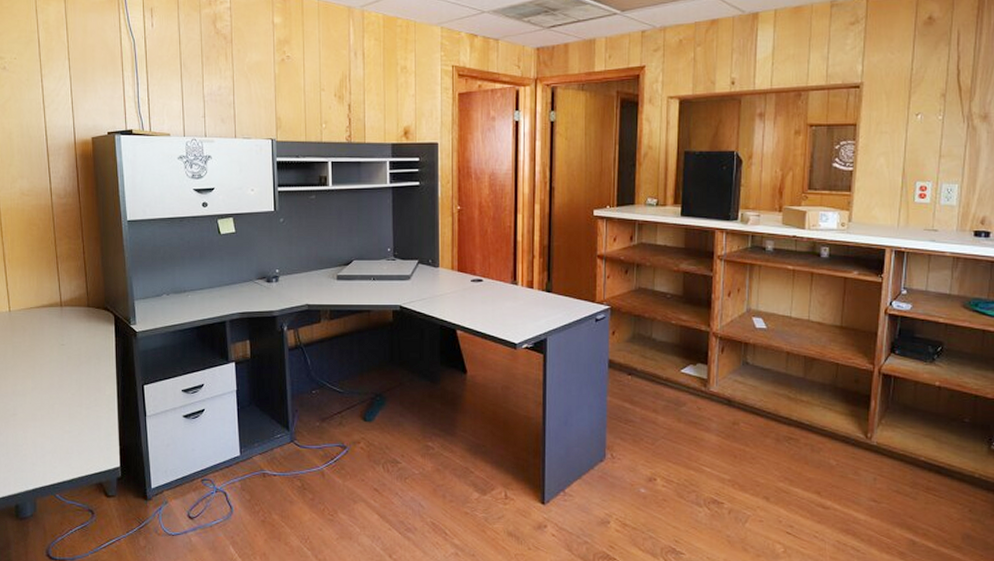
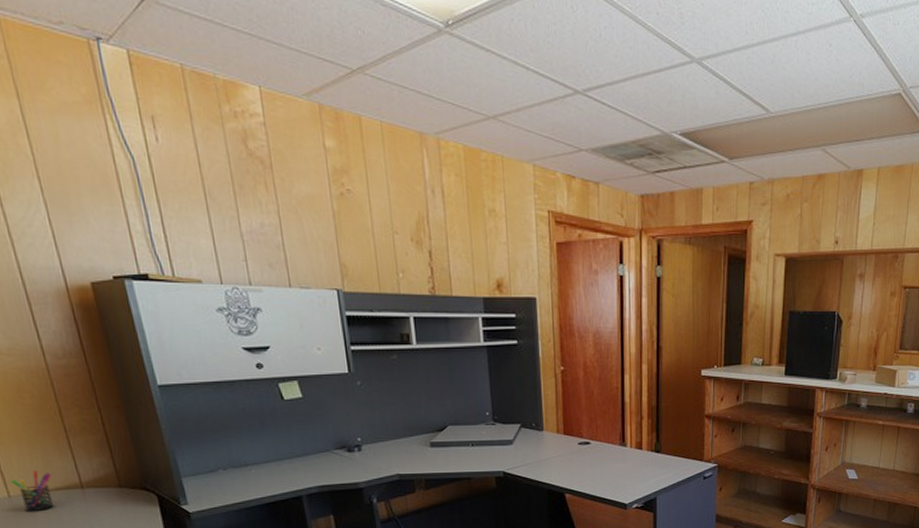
pen holder: none [13,290,42,325] -> present [11,470,55,513]

